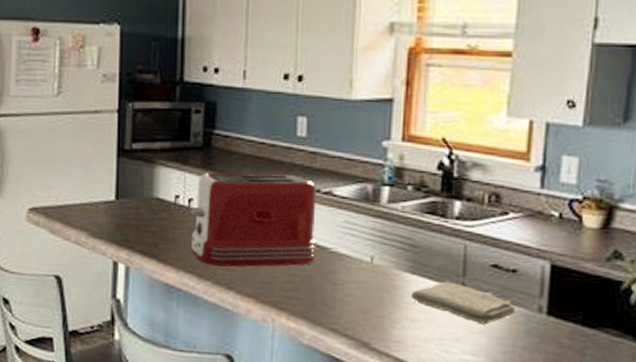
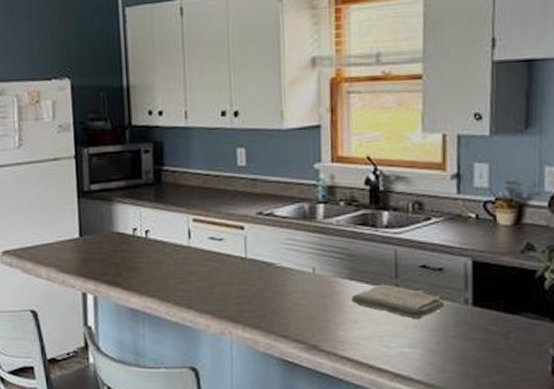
toaster: present [190,172,317,267] -> none [148,200,264,289]

